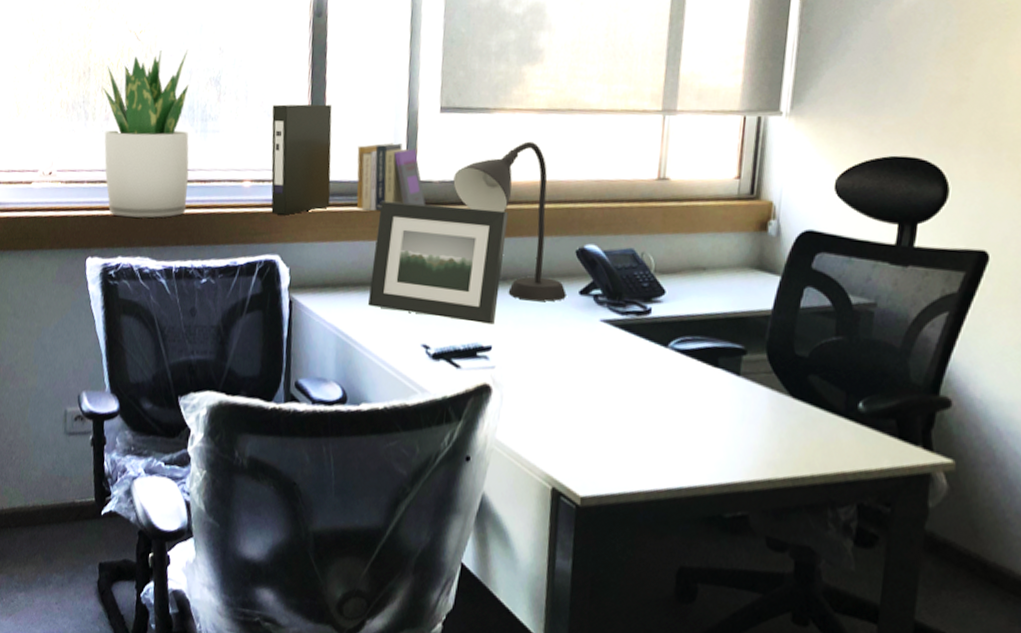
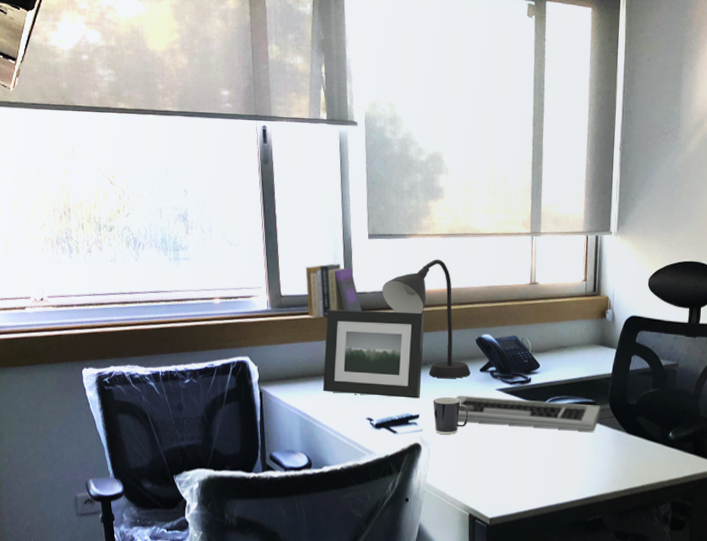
planter: present [102,49,189,219] -> none [83,191,167,334]
binder: present [271,104,332,215] -> none [233,234,287,325]
mug: none [511,325,561,377] -> present [433,397,469,435]
computer keyboard: none [543,325,754,391] -> present [456,395,601,432]

